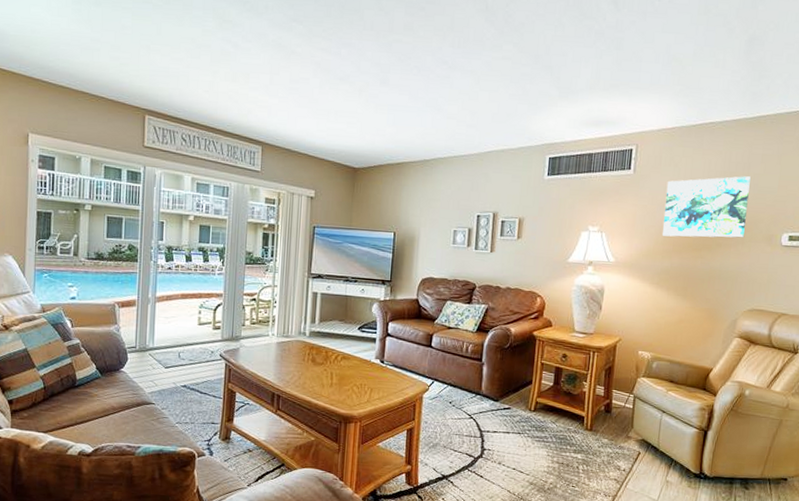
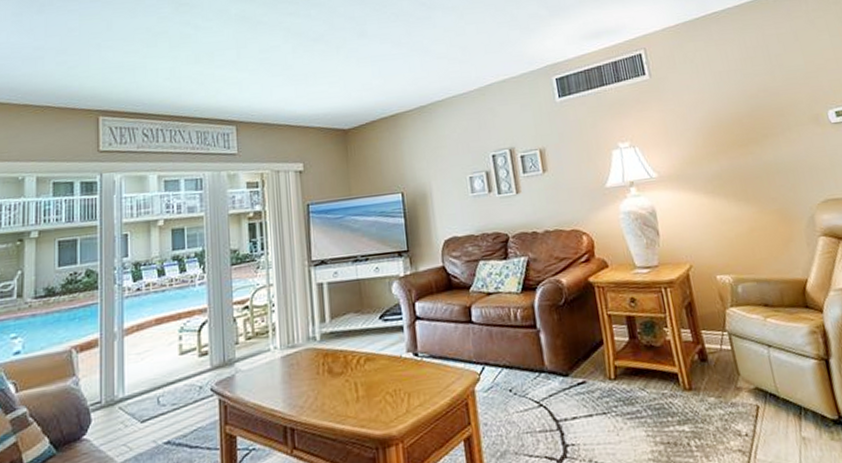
wall art: present [662,176,751,238] -> none [688,58,788,138]

